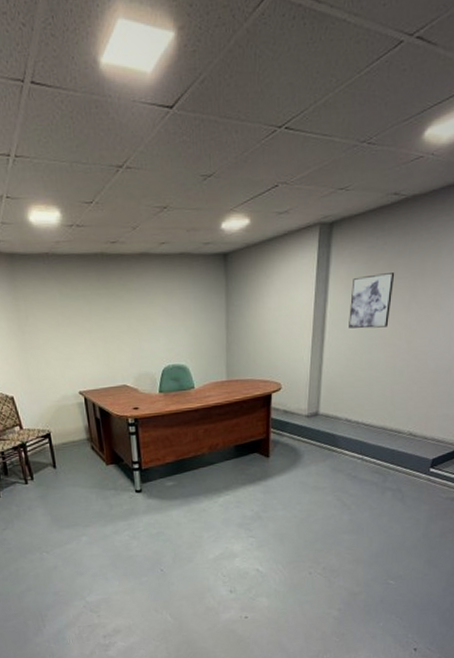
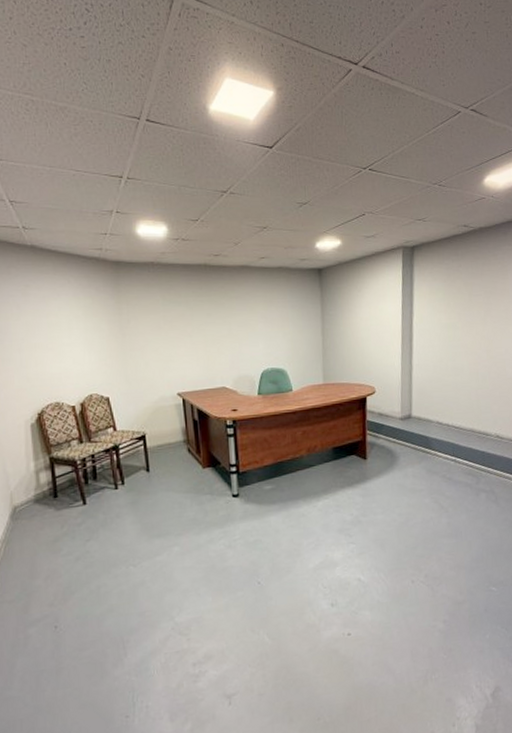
wall art: present [349,273,395,329] -> none [433,290,471,338]

